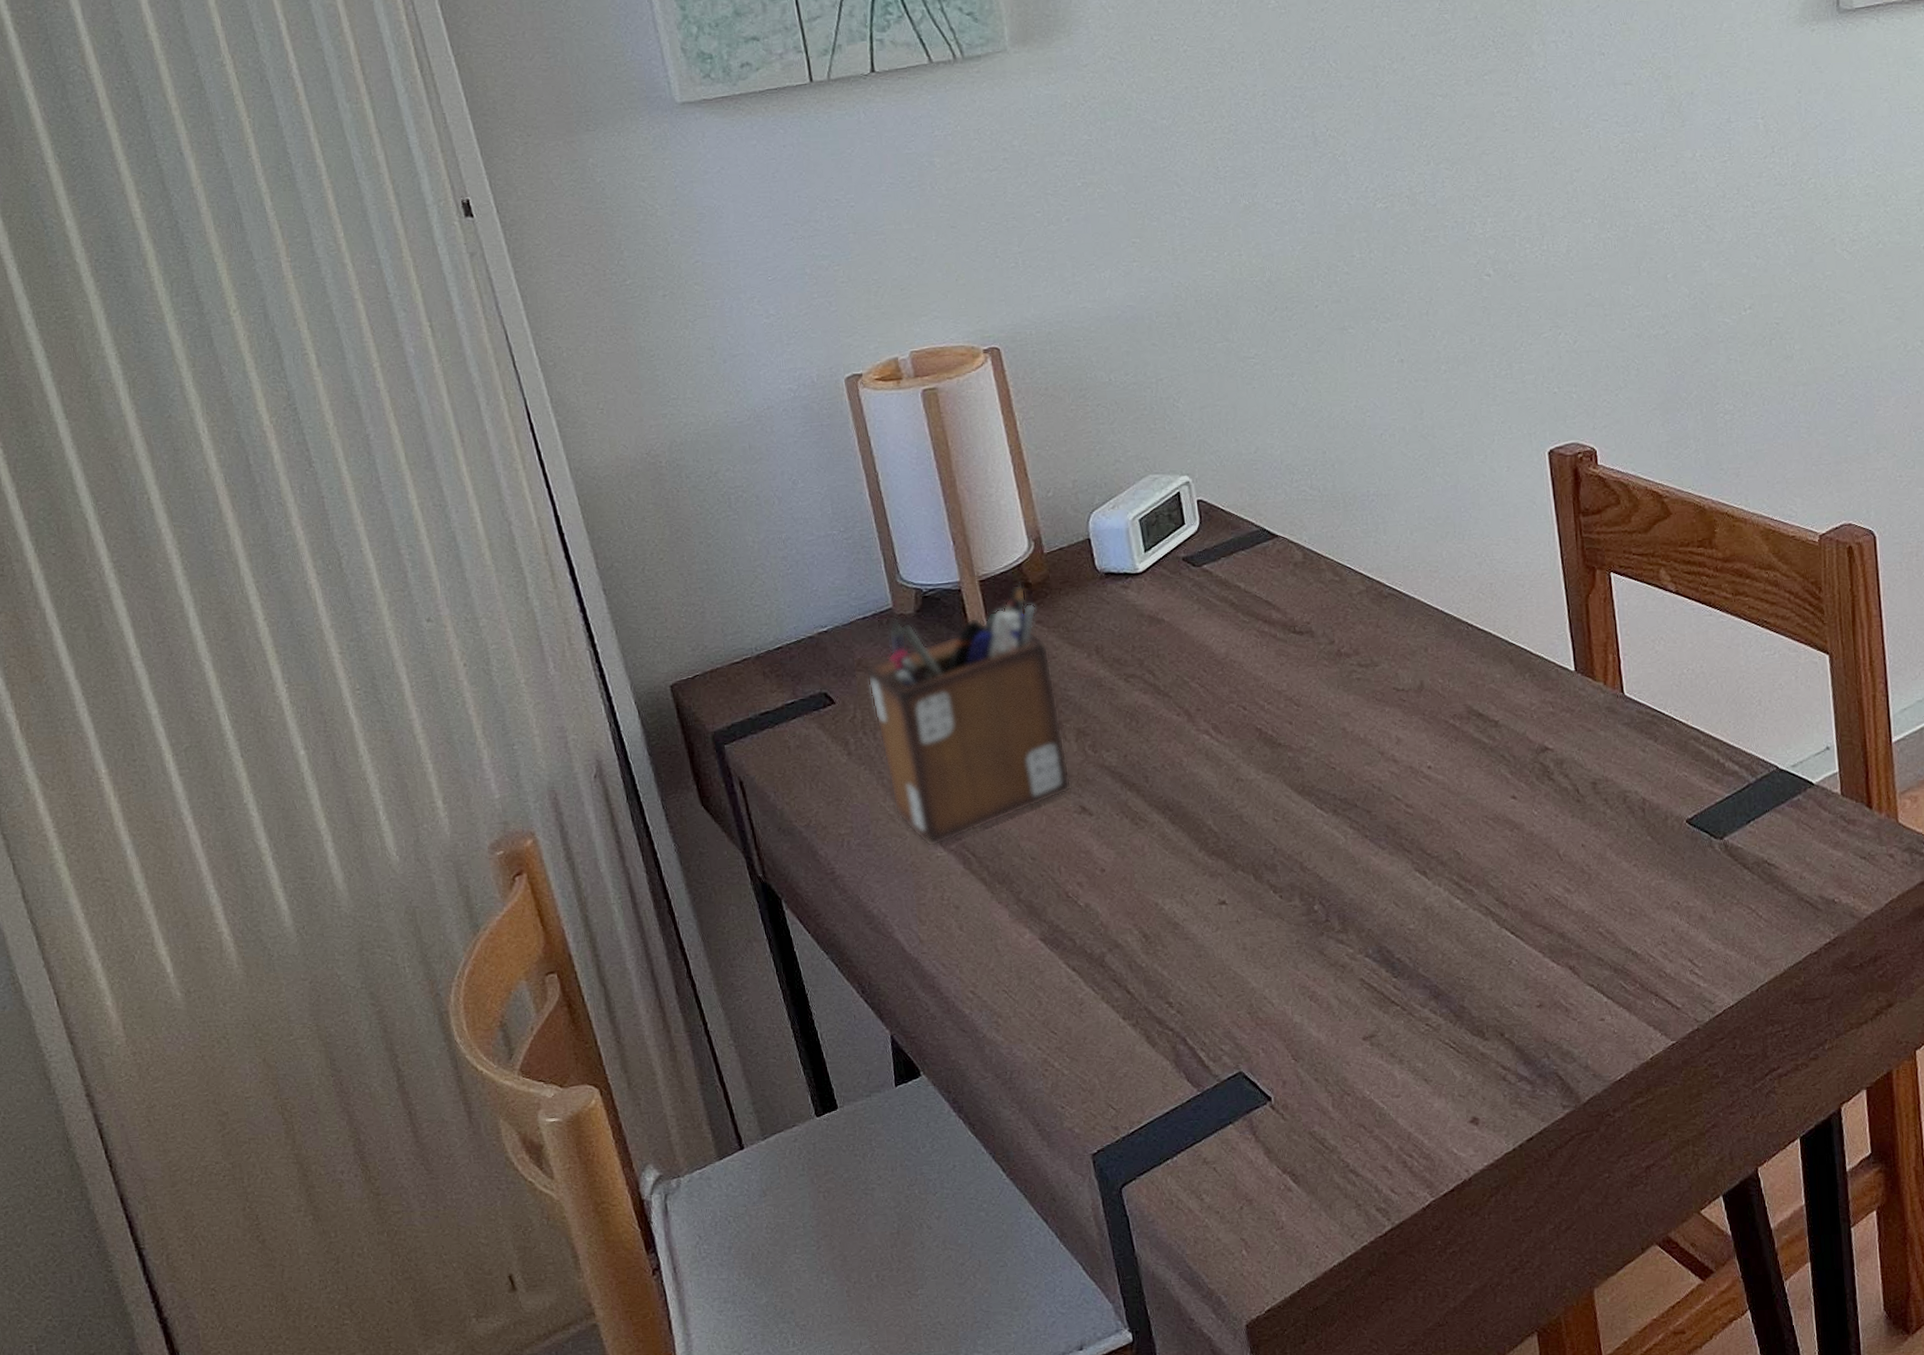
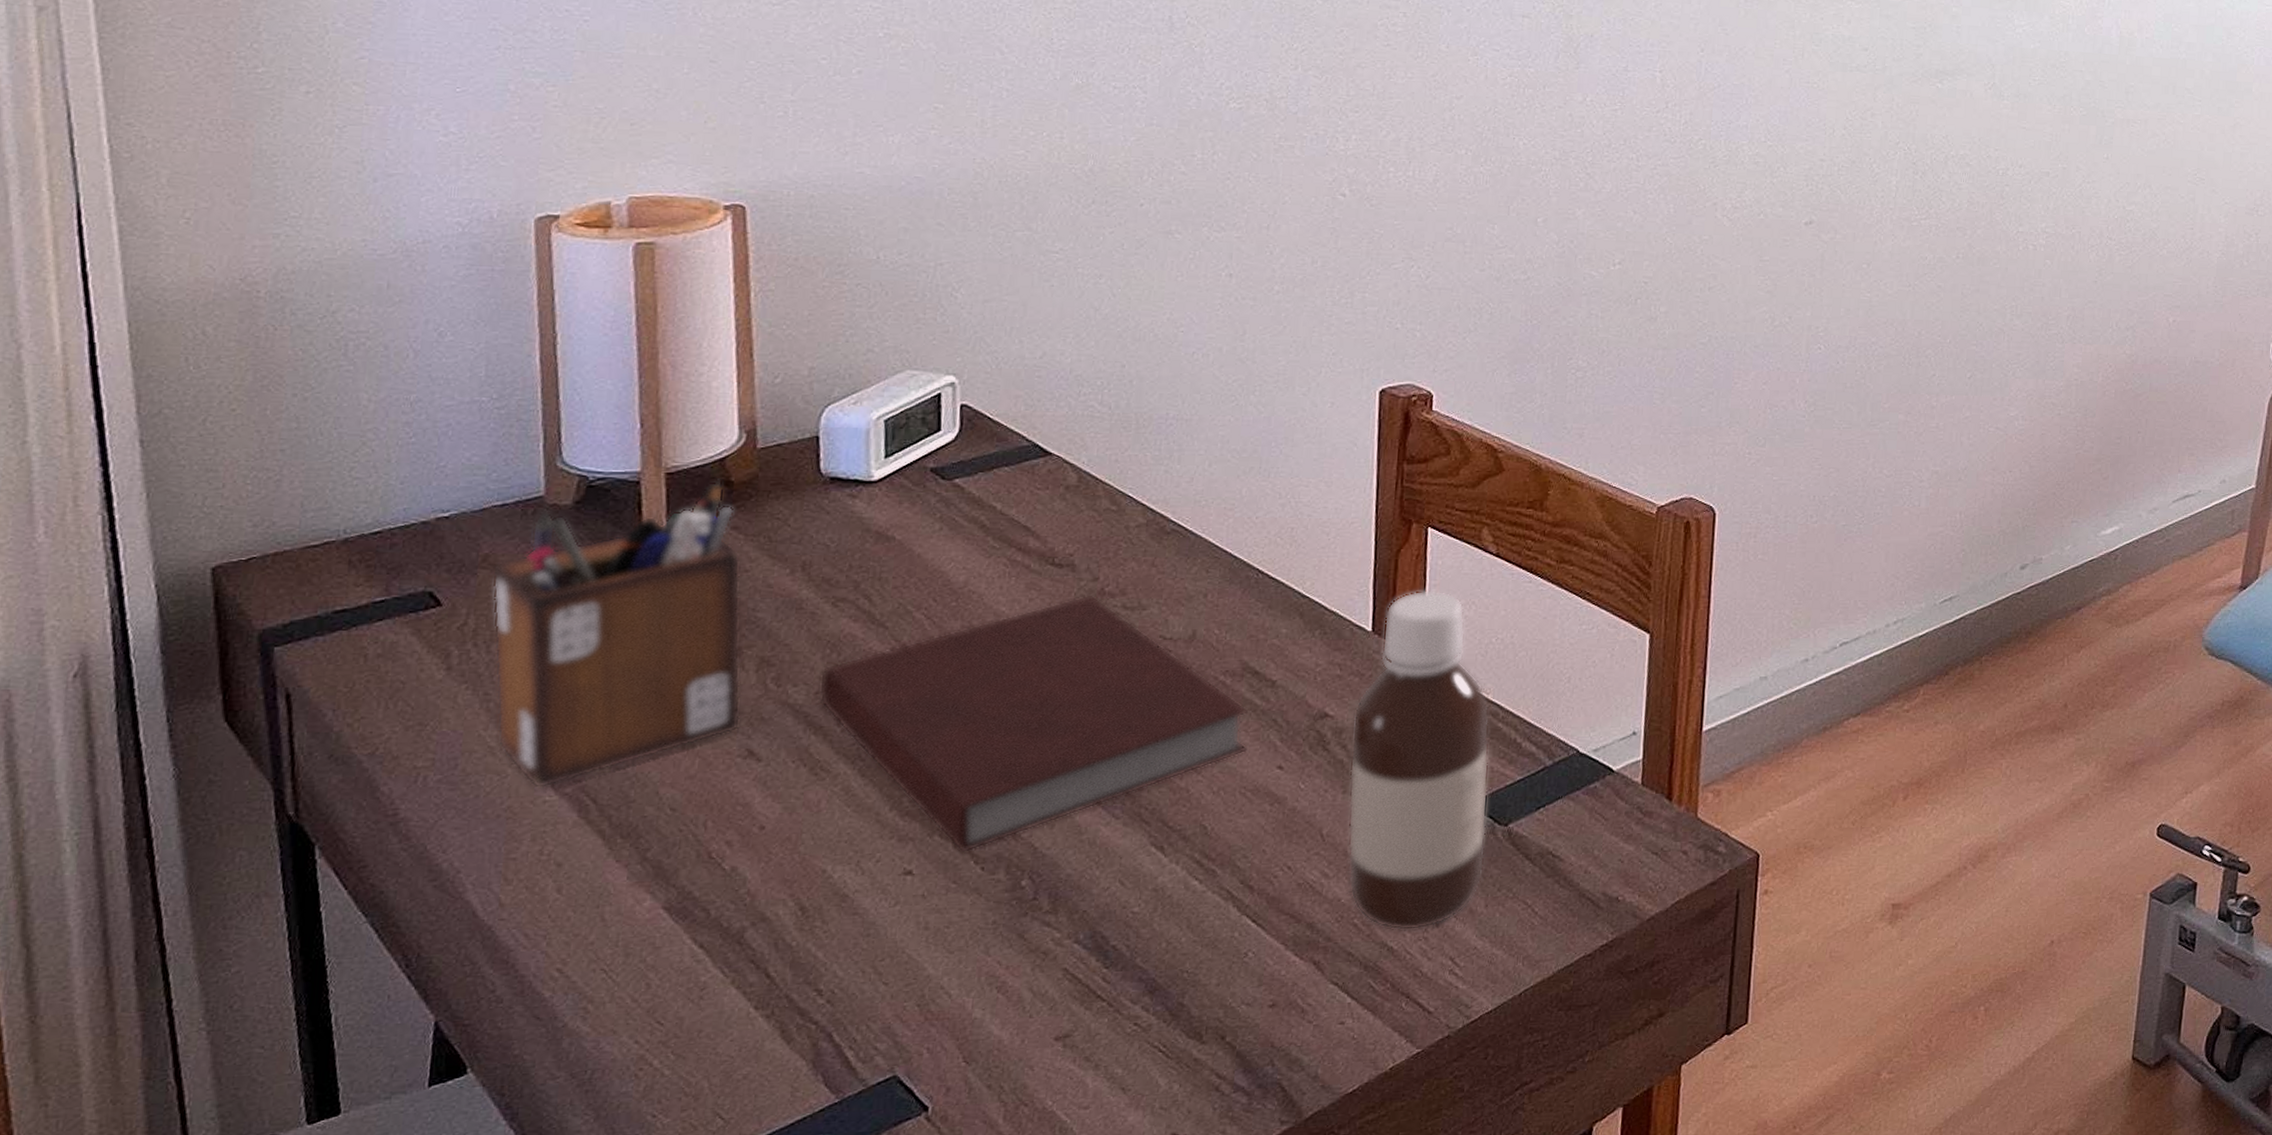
notebook: none [1125,656,1483,885] -> present [818,595,1249,854]
bottle: none [1570,629,1708,937] -> present [1348,589,1490,931]

